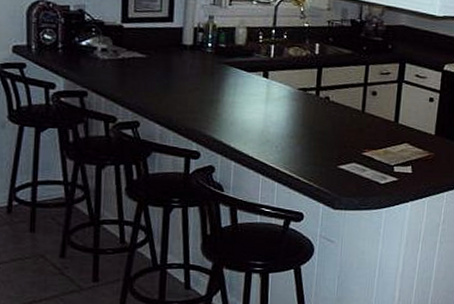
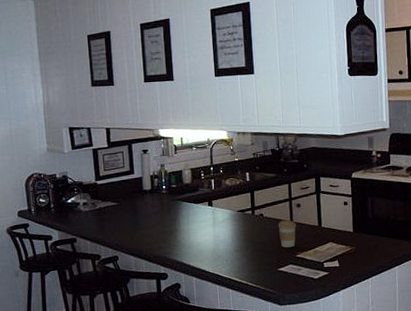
coffee cup: none [345,108,368,143] -> present [278,220,297,248]

